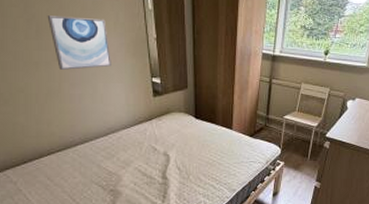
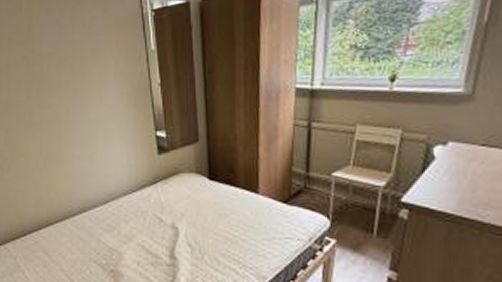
wall art: present [47,15,111,70] -> none [48,68,111,129]

